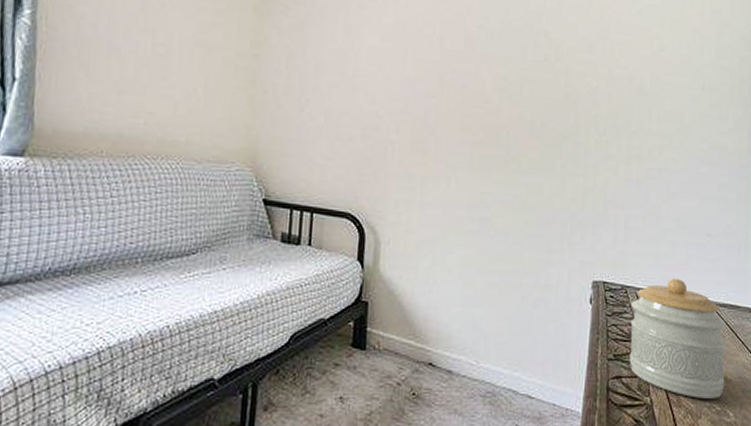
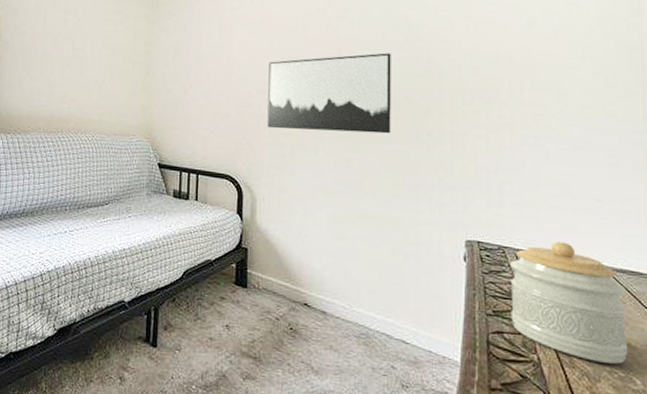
wall art: none [396,72,531,165] -> present [267,53,391,134]

